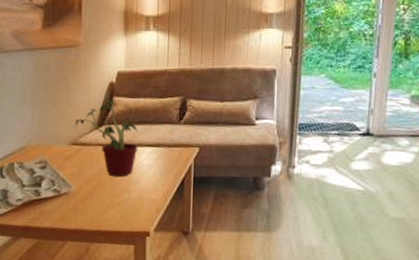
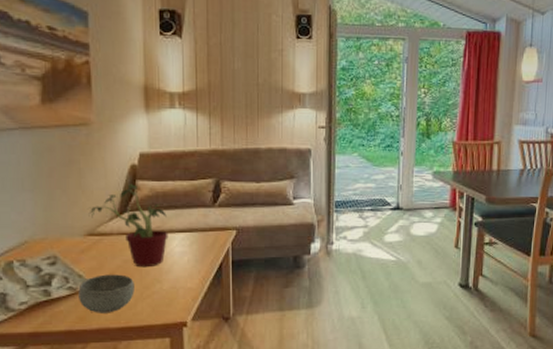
bowl: none [61,180,107,216] -> present [78,274,134,313]

